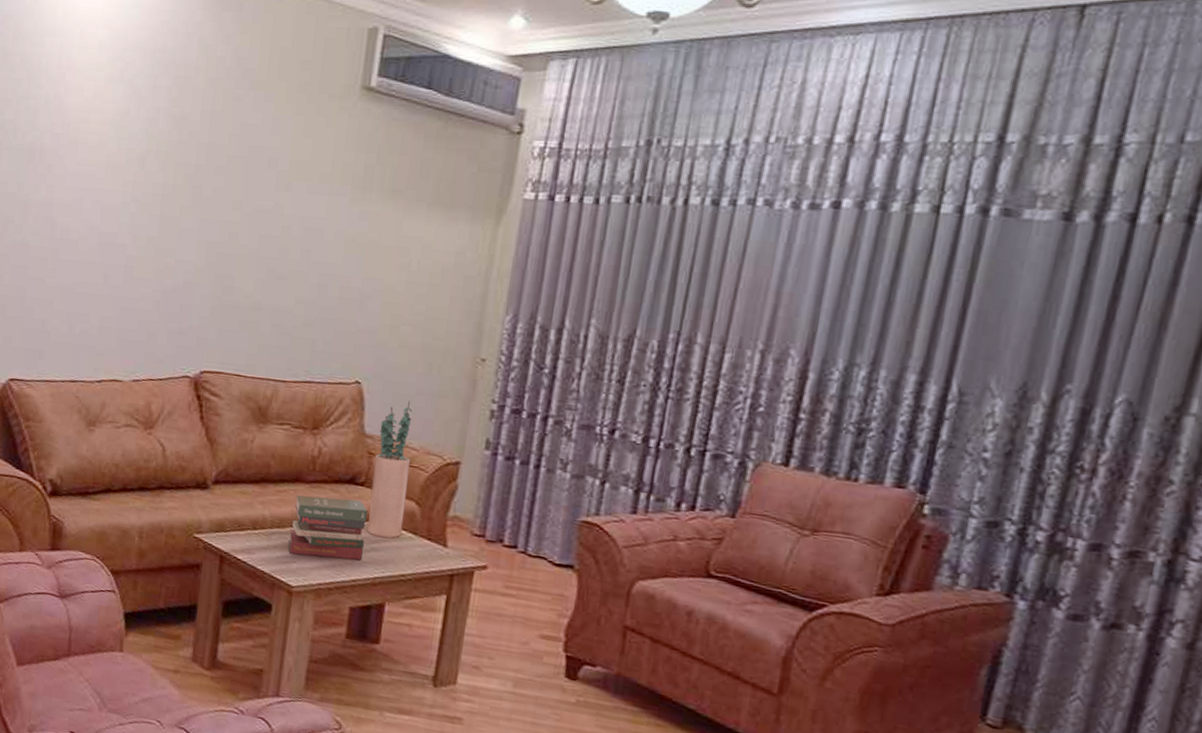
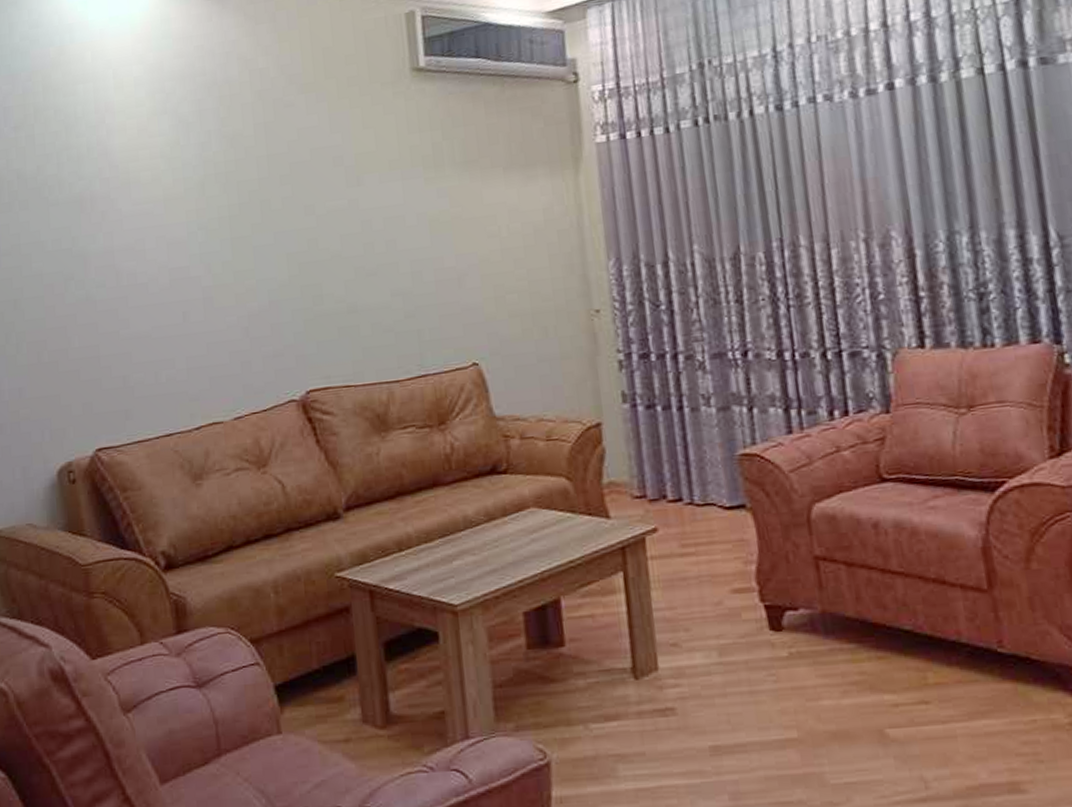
books: present [288,495,368,561] -> none [438,490,524,568]
vase: present [367,401,412,540] -> none [509,371,560,527]

